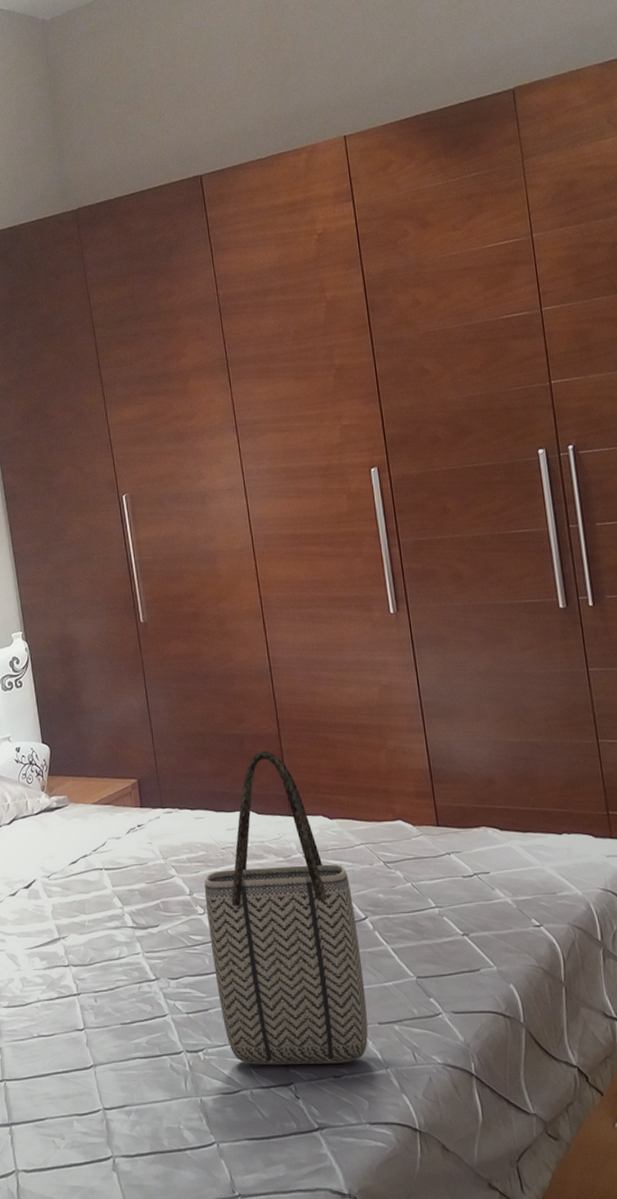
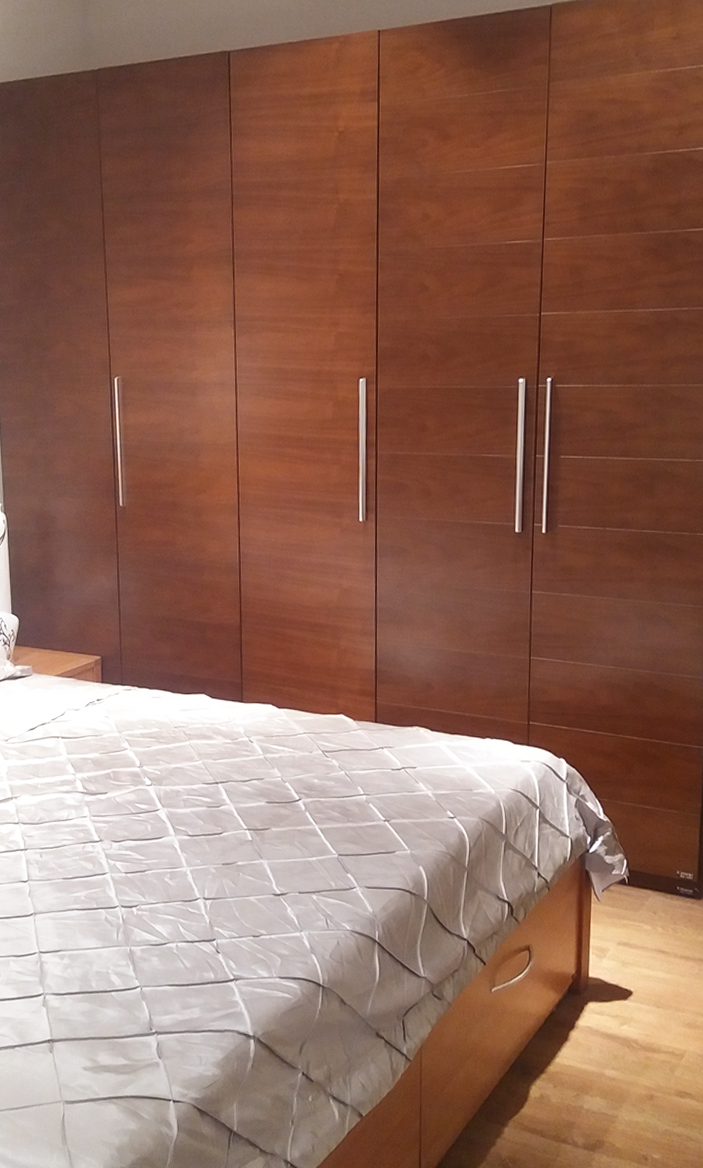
tote bag: present [204,750,368,1065] -> none [153,640,291,925]

